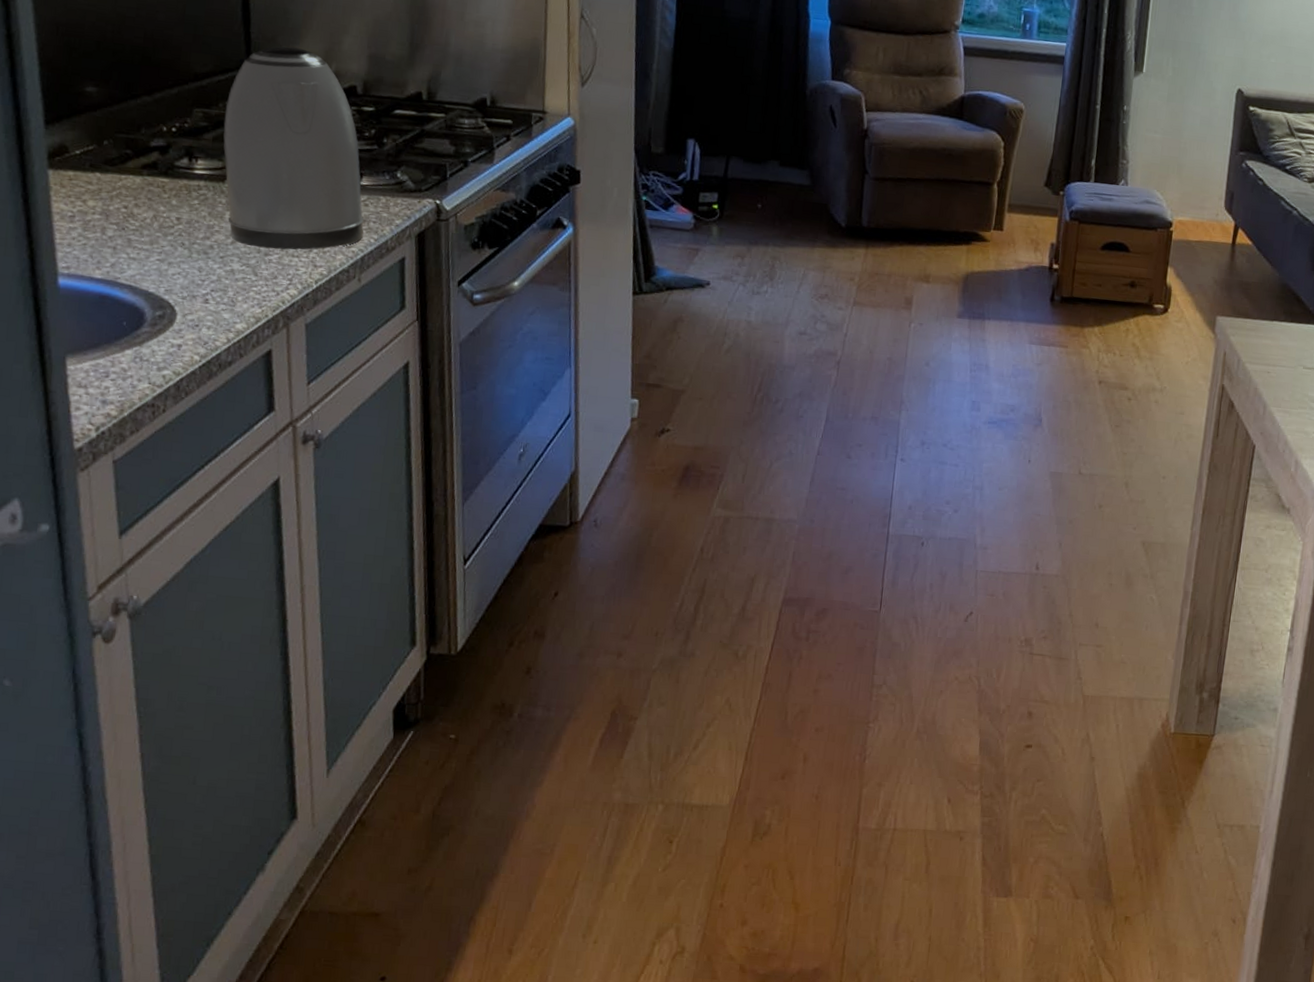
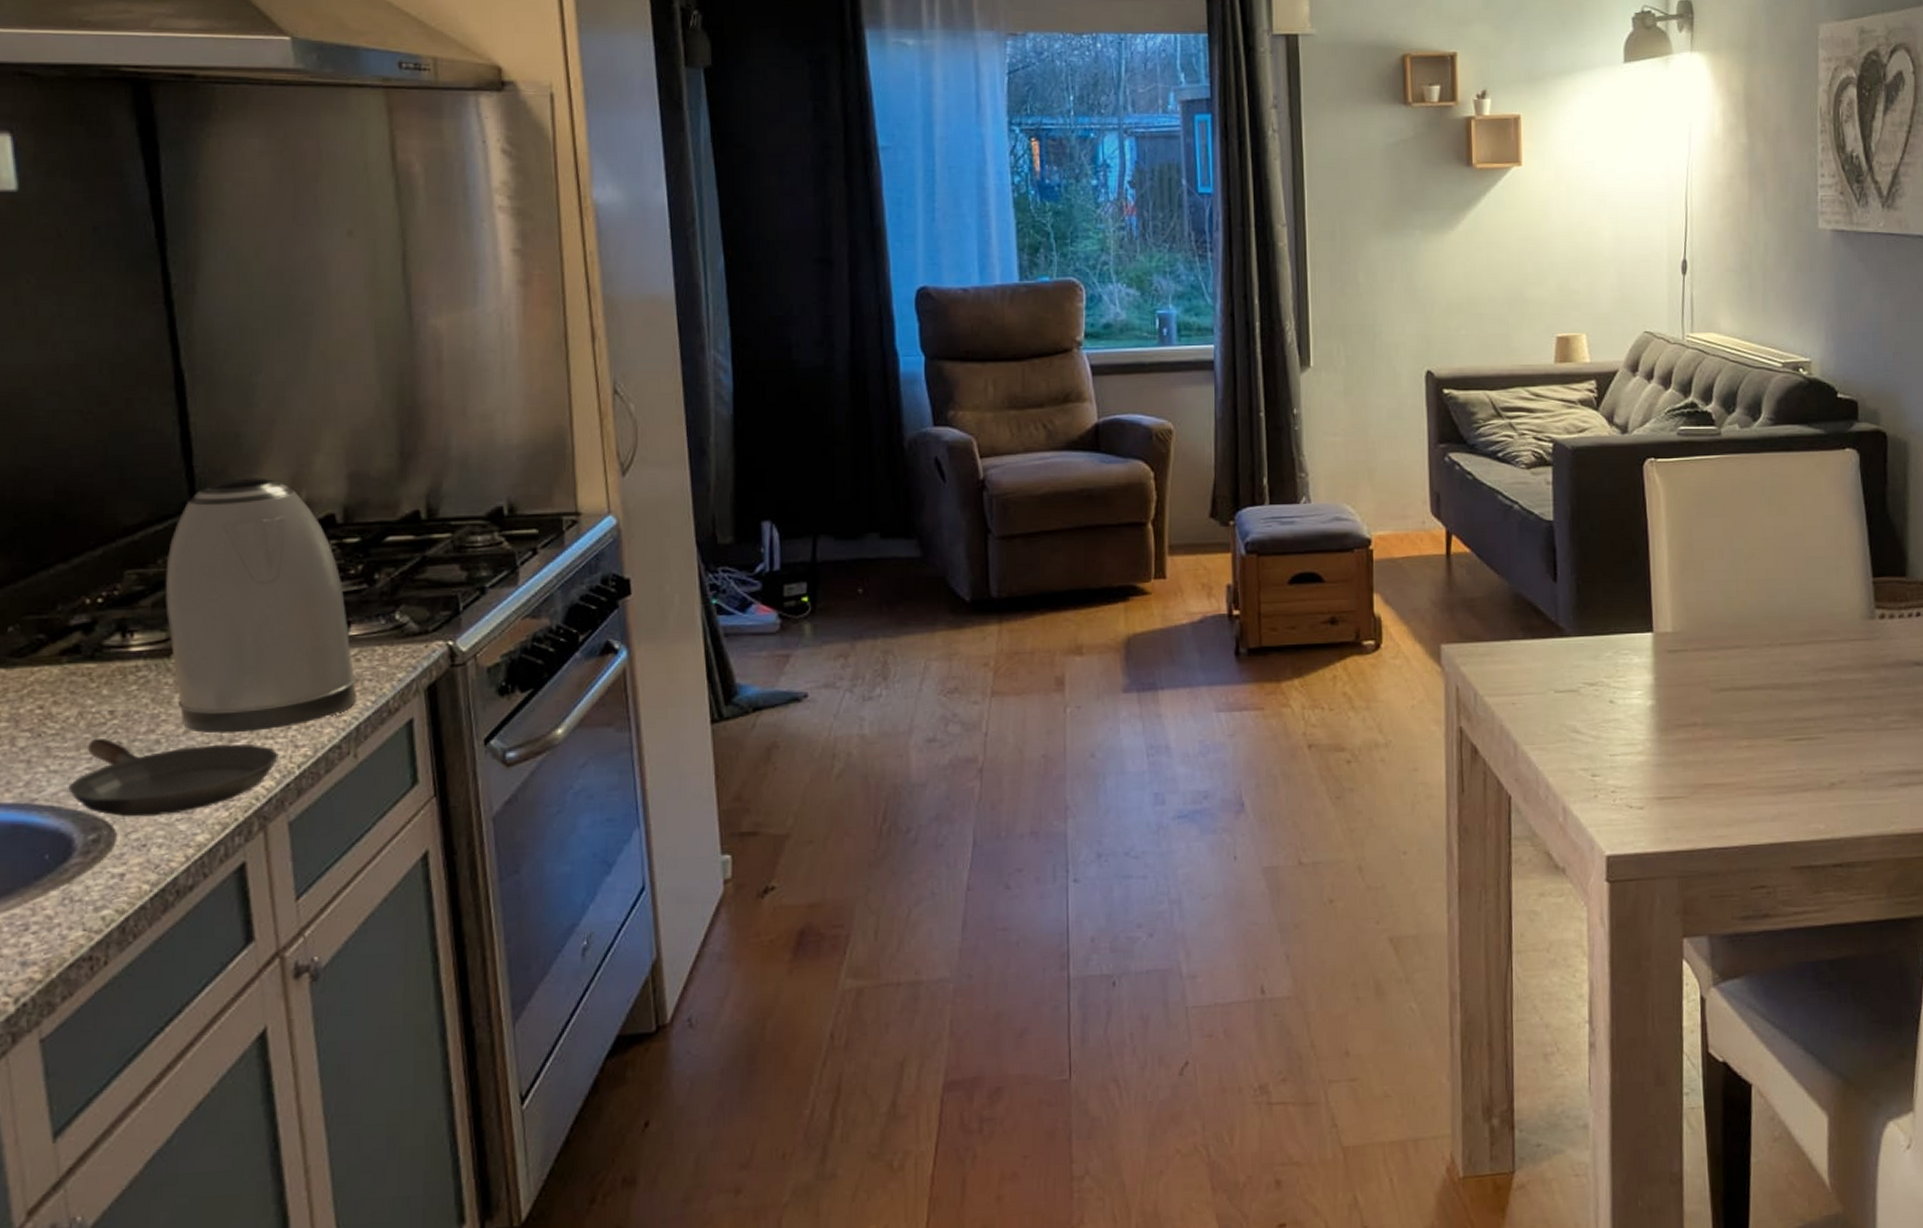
frying pan: none [143,237,303,305] -> present [68,737,280,817]

